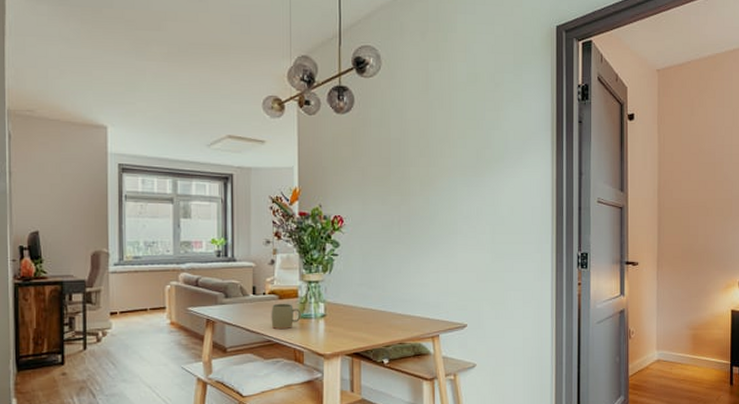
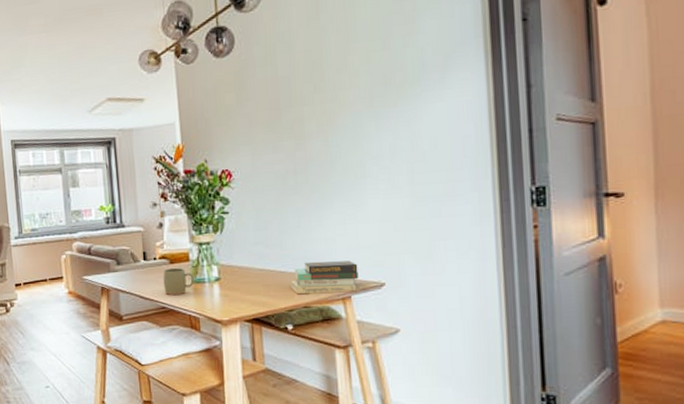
books: none [389,303,446,332] -> present [291,261,359,295]

